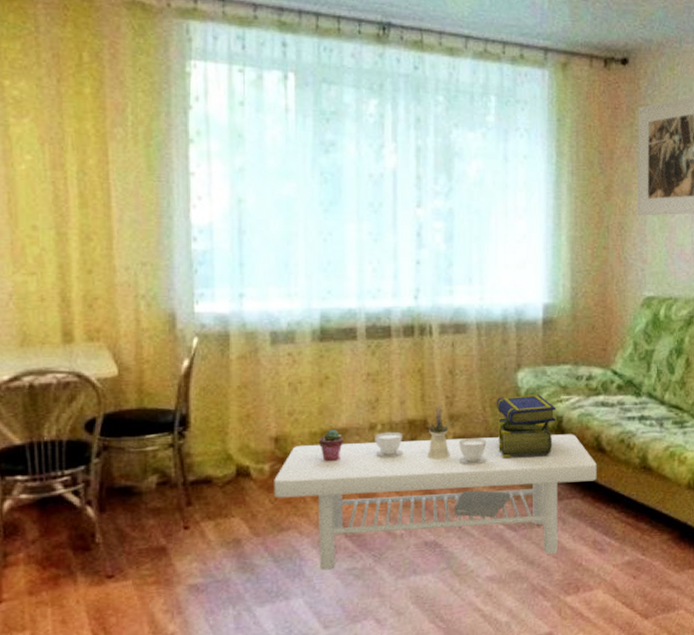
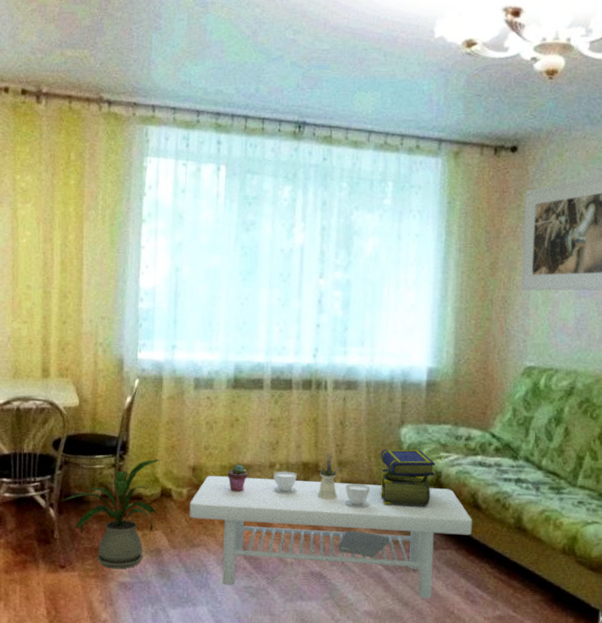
house plant: none [102,432,234,571] -> present [61,459,161,570]

